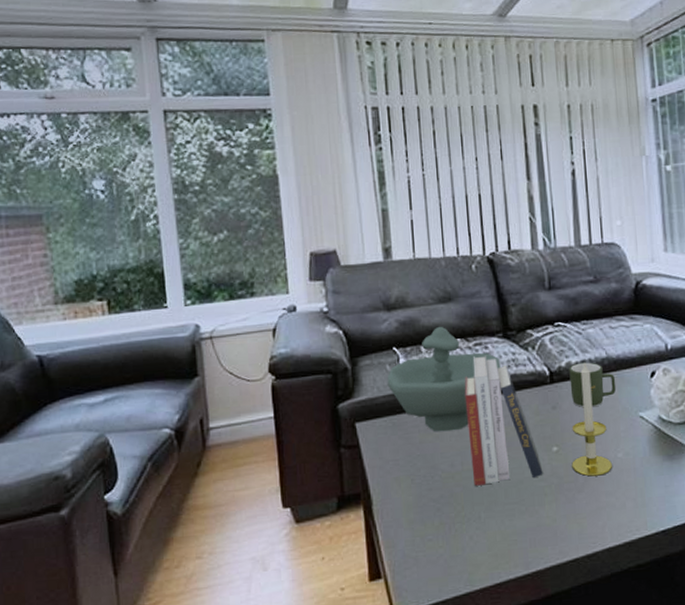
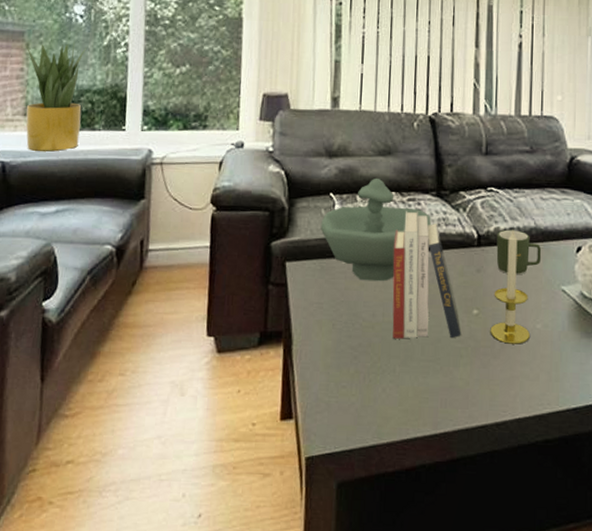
planter: none [45,219,119,340] -> present [25,41,87,152]

